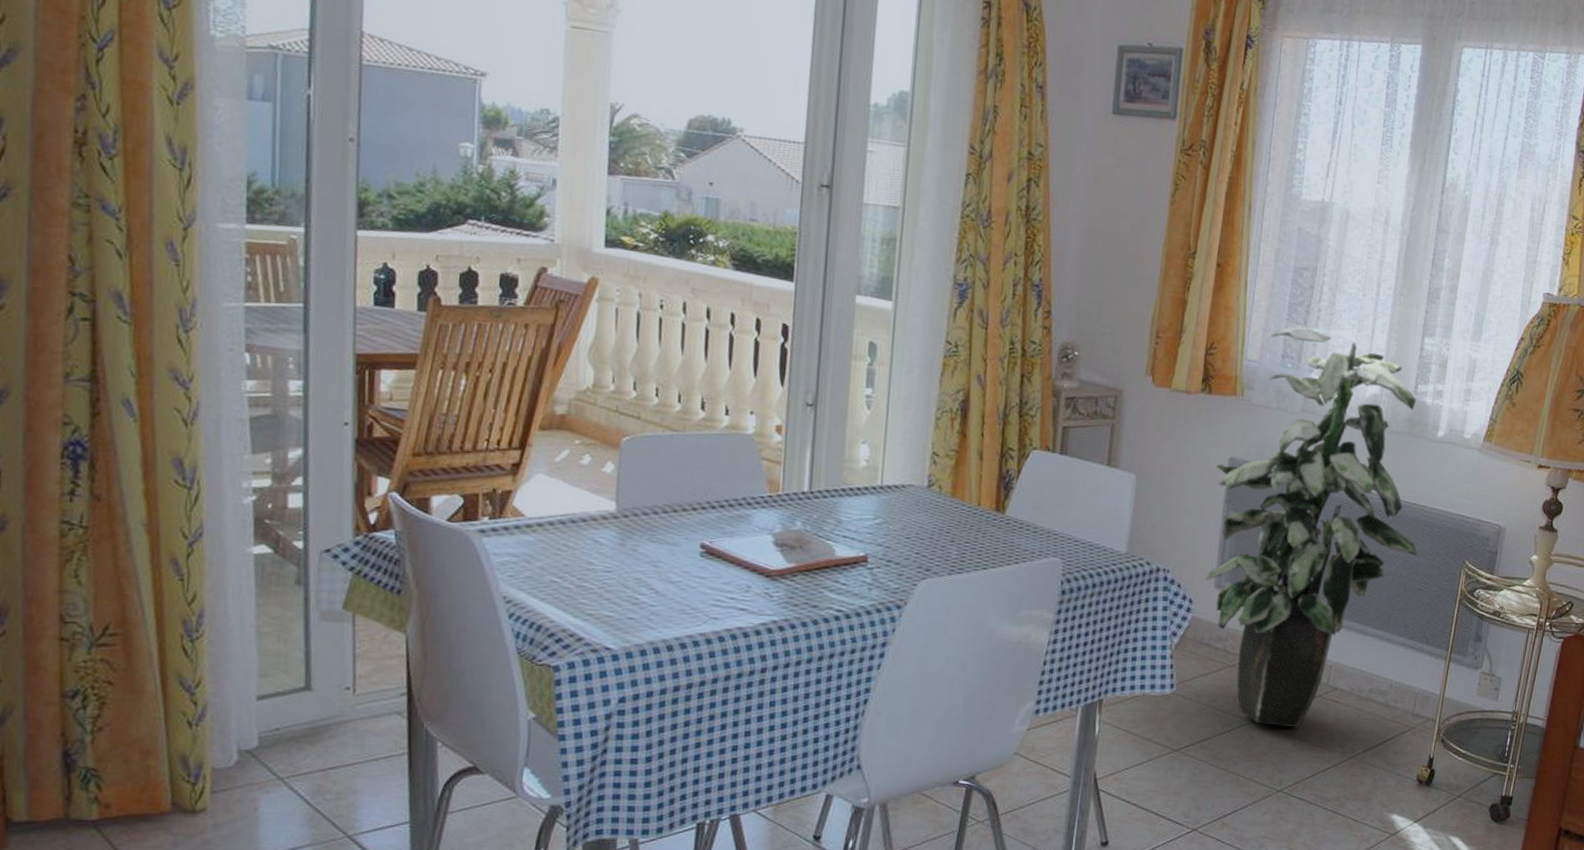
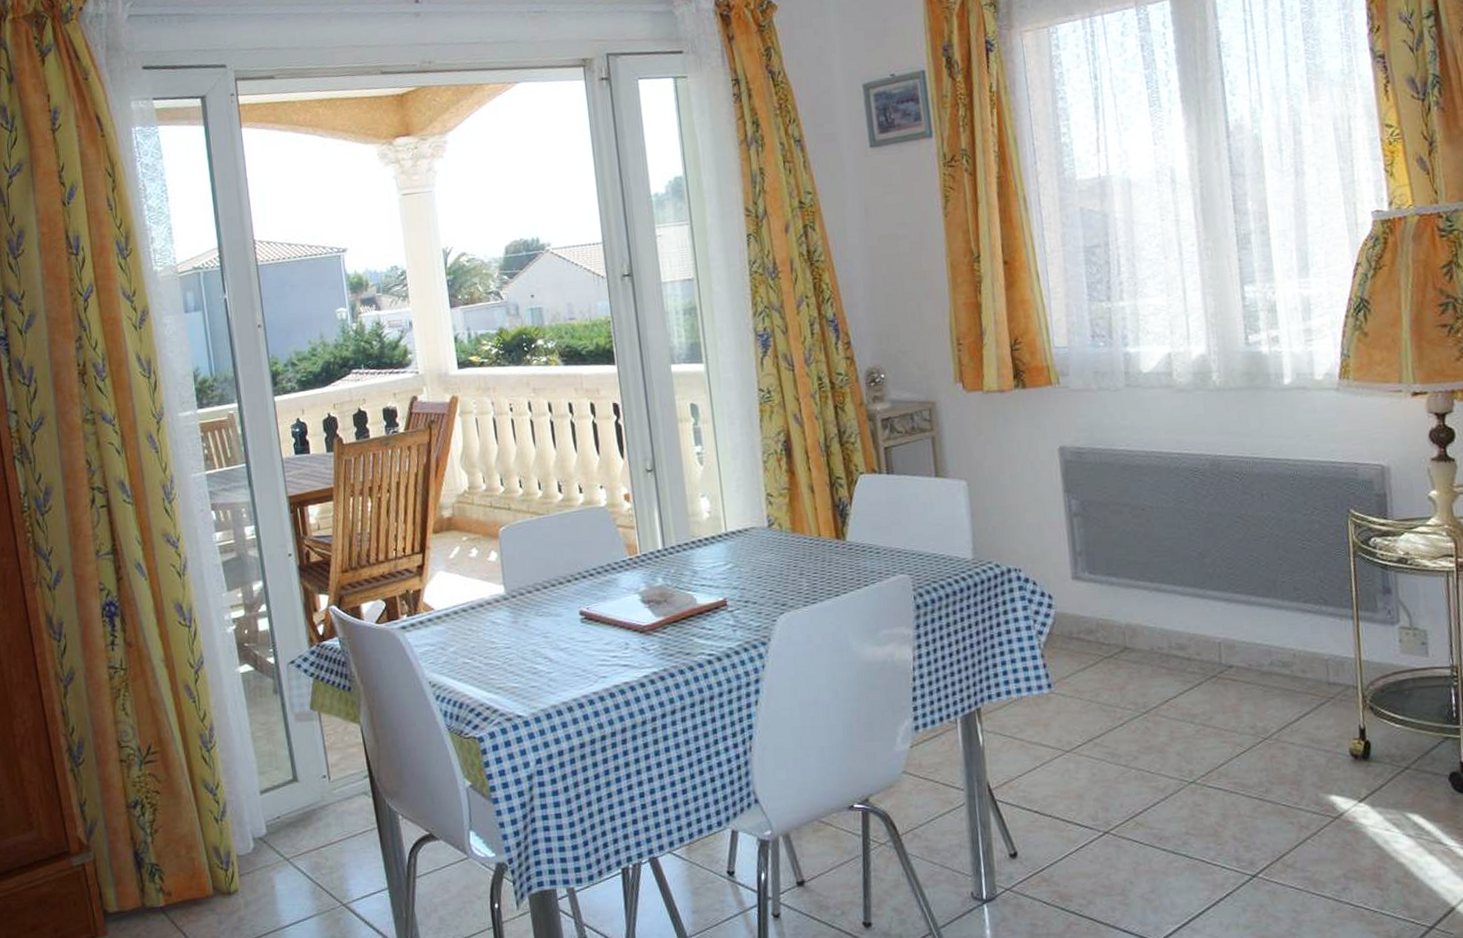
indoor plant: present [1205,327,1418,728] -> none [1047,303,1292,714]

